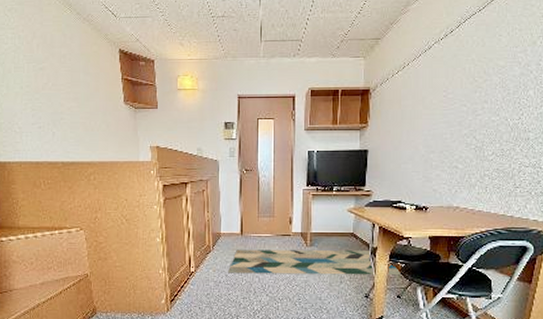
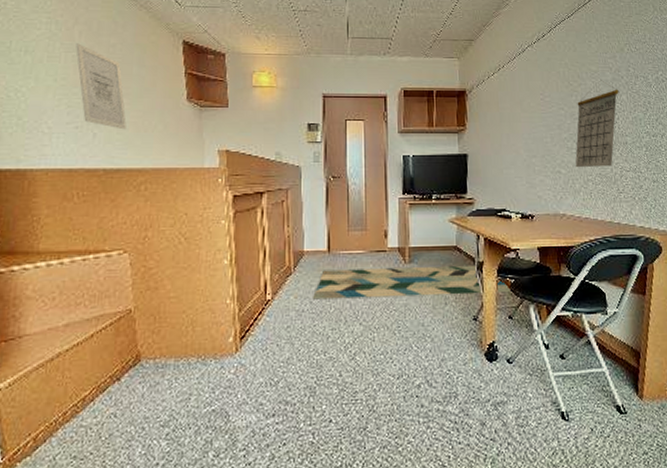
wall art: none [35,55,77,129] -> present [76,43,126,130]
calendar: none [473,75,526,163] -> present [575,80,619,168]

